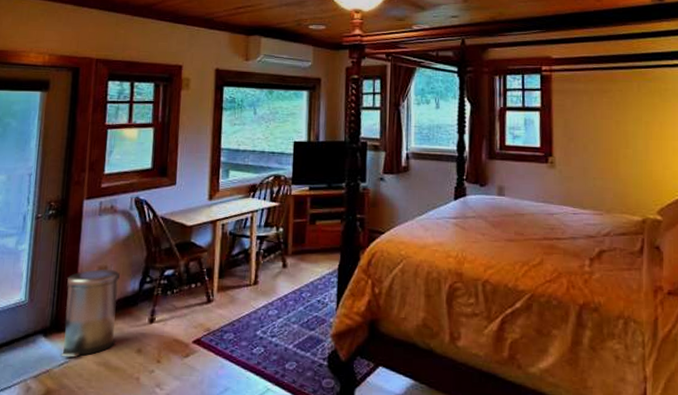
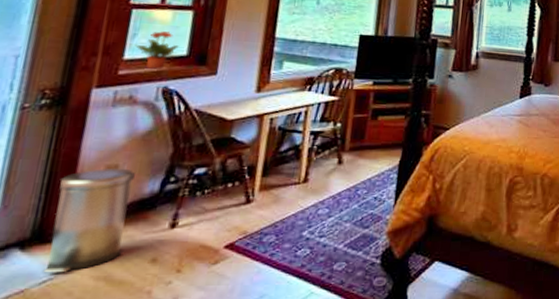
potted plant: none [112,148,145,182] -> present [135,31,179,70]

